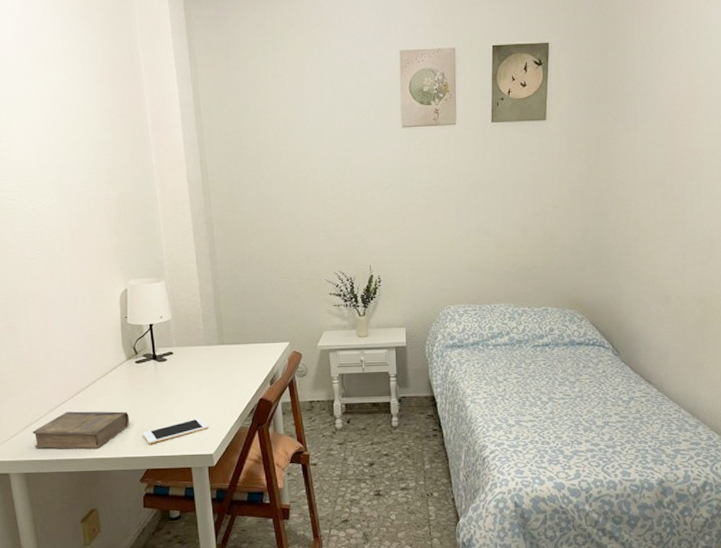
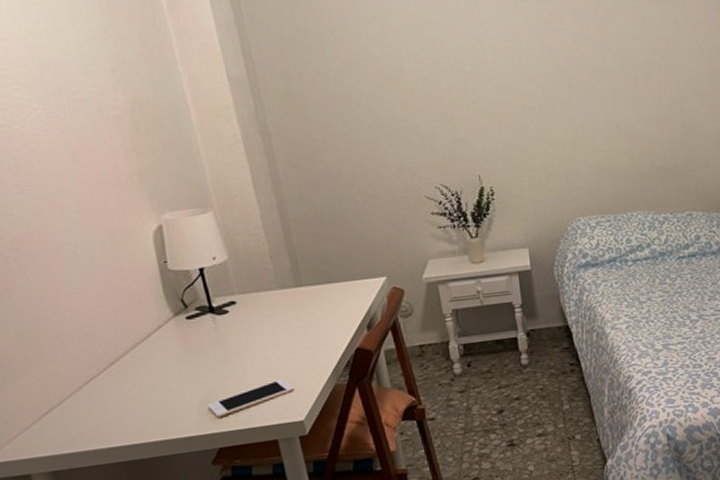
book: present [32,411,130,450] -> none [54,380,189,439]

